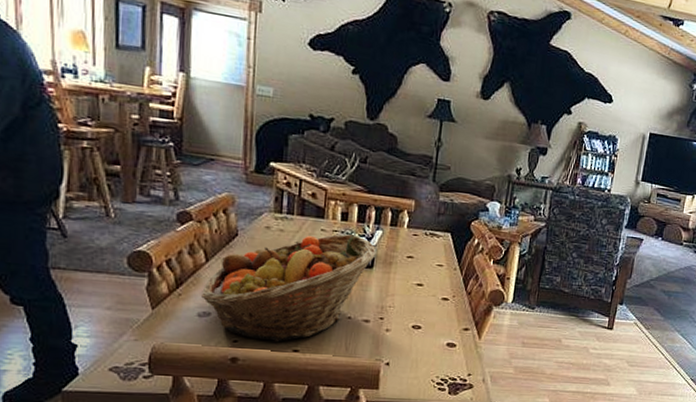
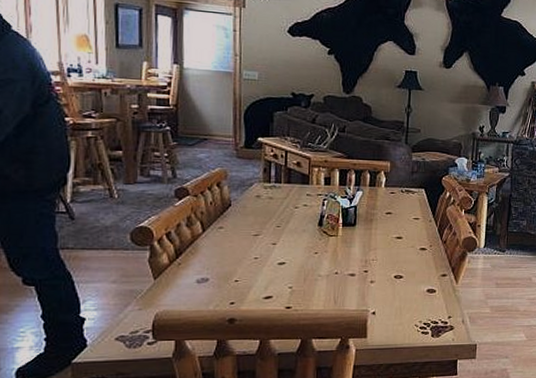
fruit basket: present [201,234,378,343] -> none [200,196,359,301]

